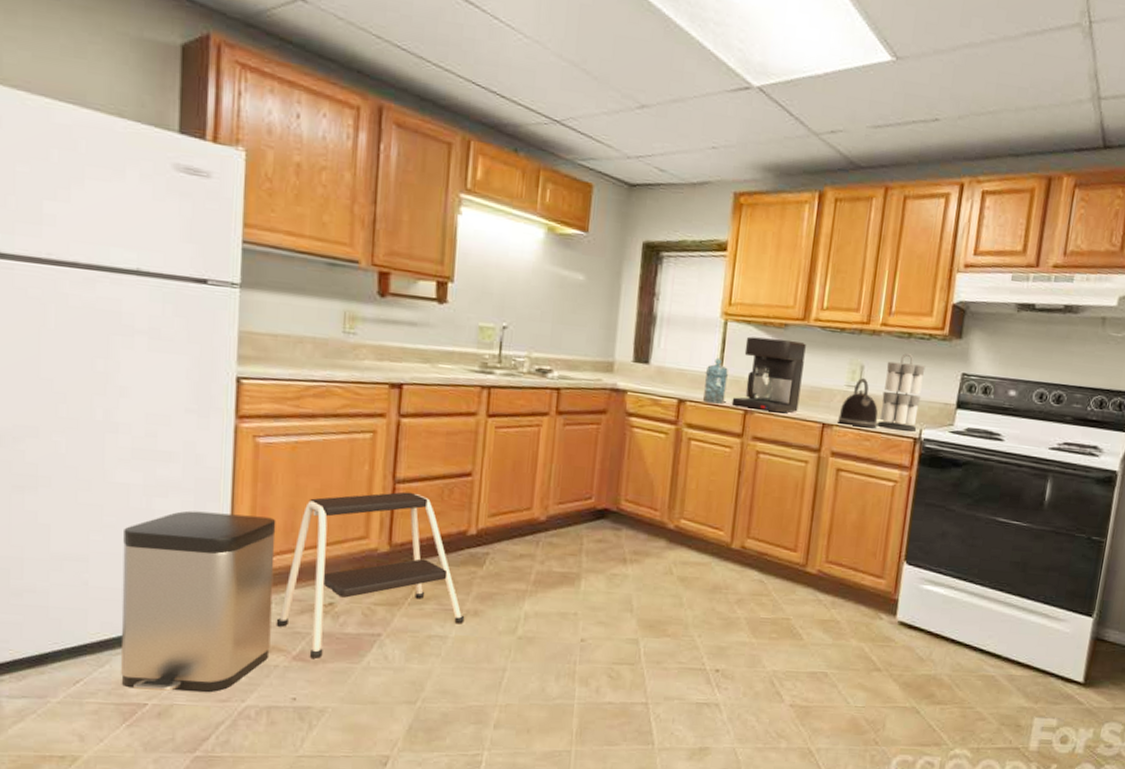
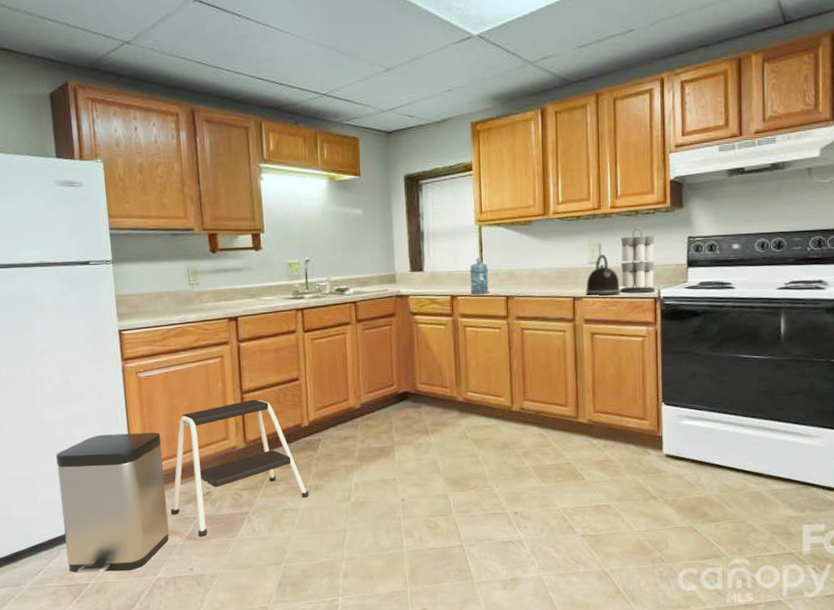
coffee maker: present [731,336,806,413] -> none [494,233,551,296]

